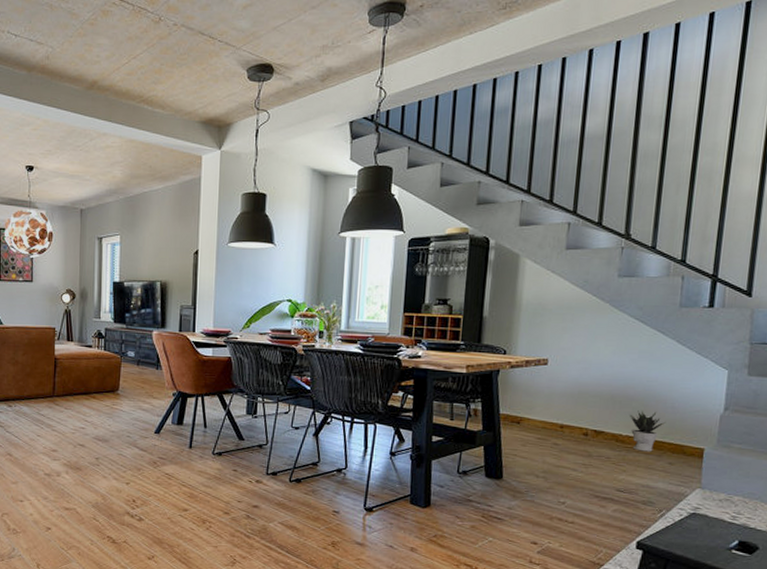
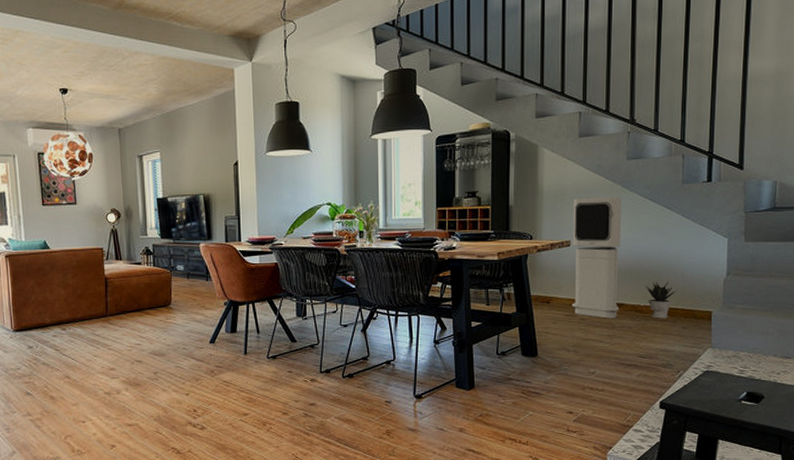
air purifier: none [545,314,609,446] -> present [572,196,622,319]

